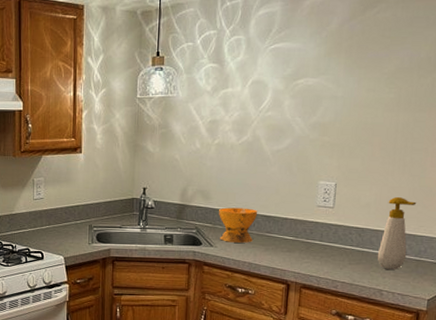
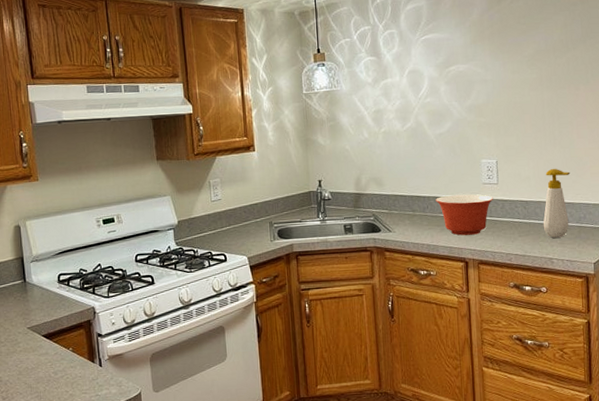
bowl: present [219,207,258,243] -> none [393,191,430,226]
mixing bowl: none [264,215,327,258] -> present [436,194,494,236]

